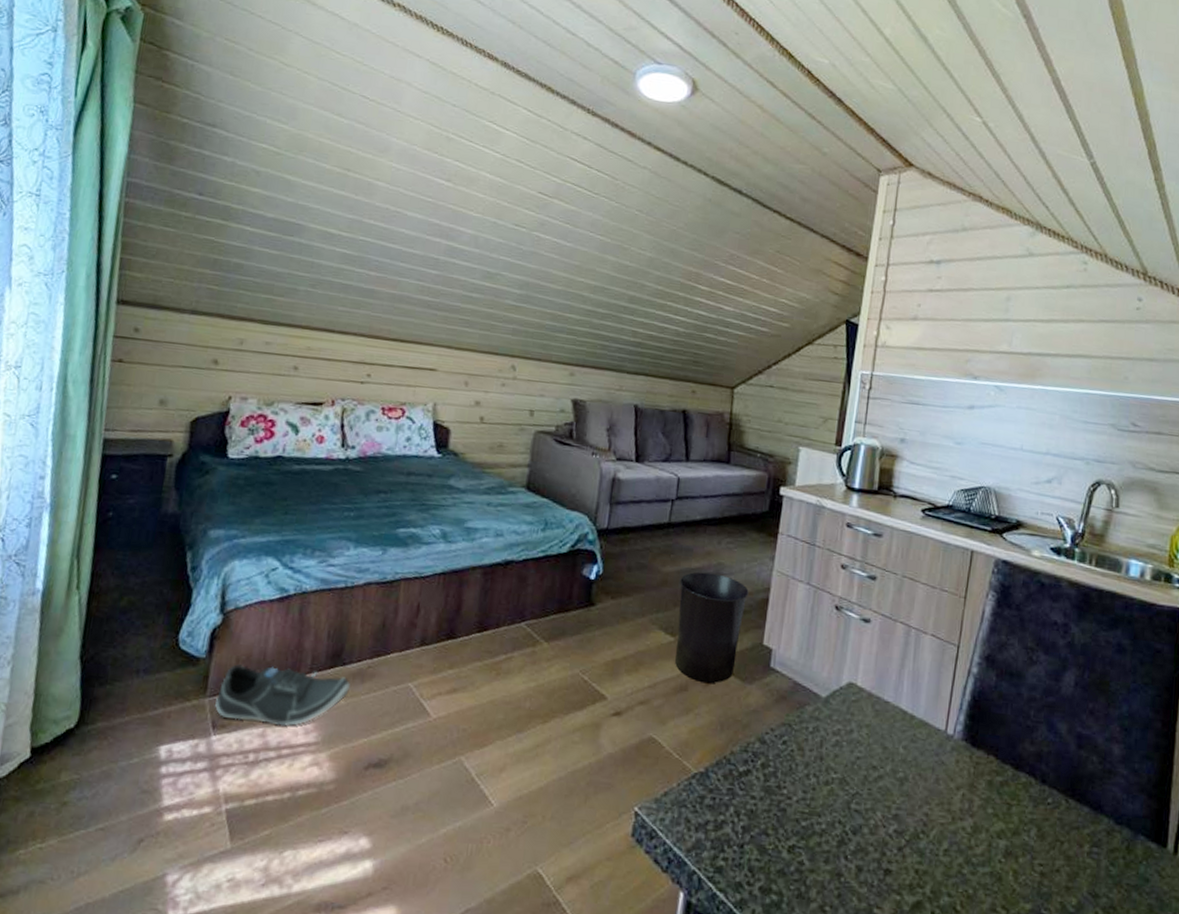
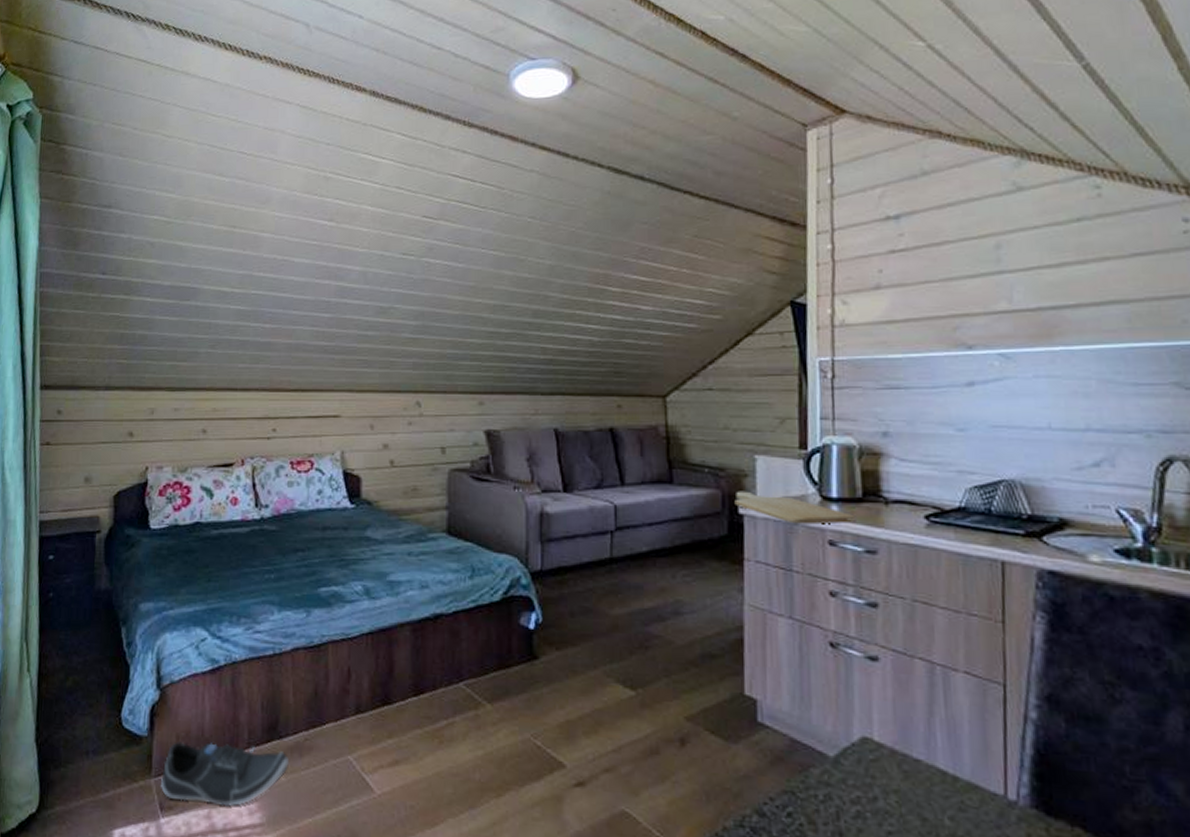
waste bin: present [674,571,749,684] -> none [633,612,718,744]
chopping board: none [777,475,871,510] -> present [734,491,856,525]

